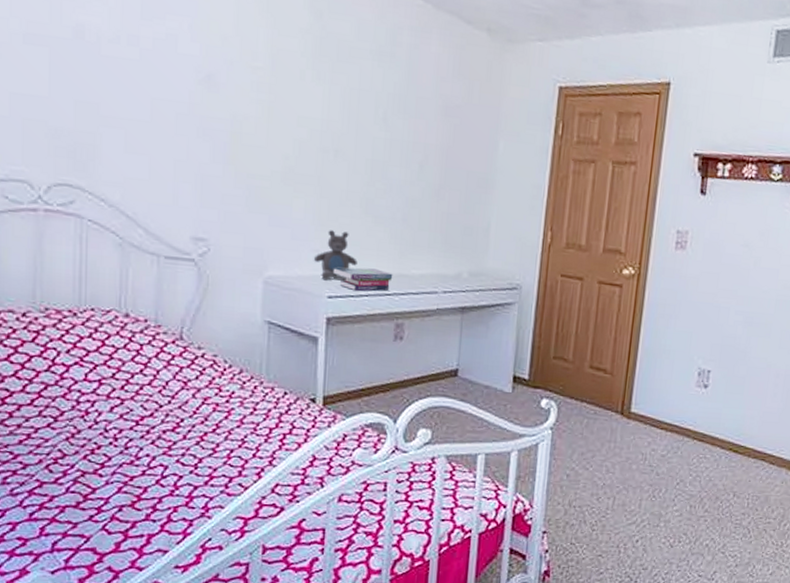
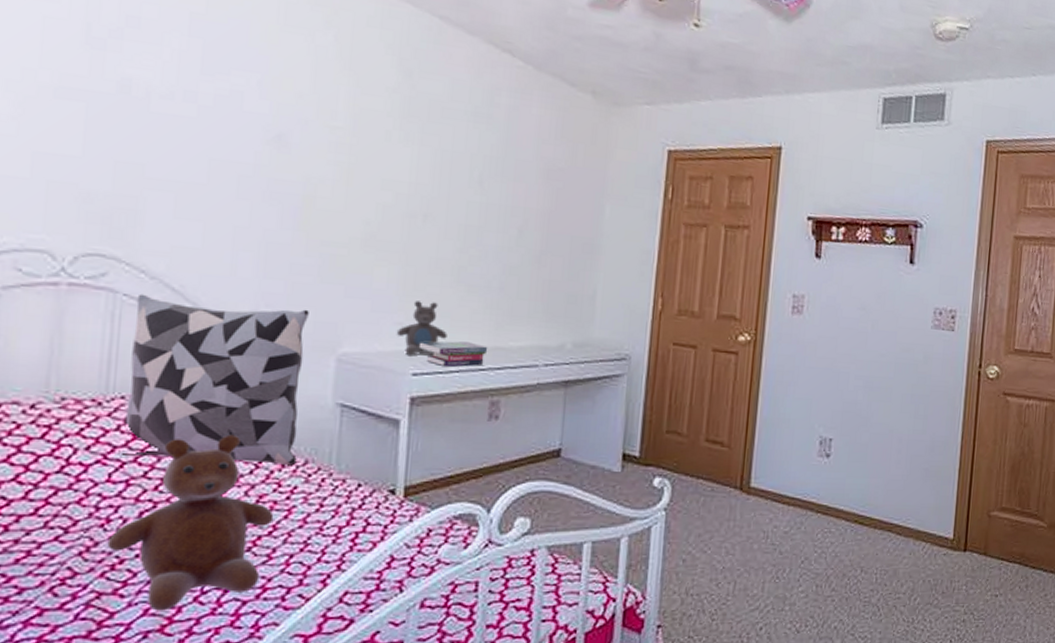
teddy bear: none [87,344,217,490] -> present [107,434,274,611]
pillow: none [92,219,239,373] -> present [118,294,309,465]

